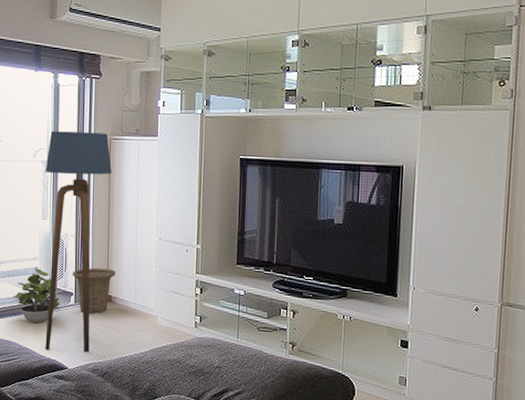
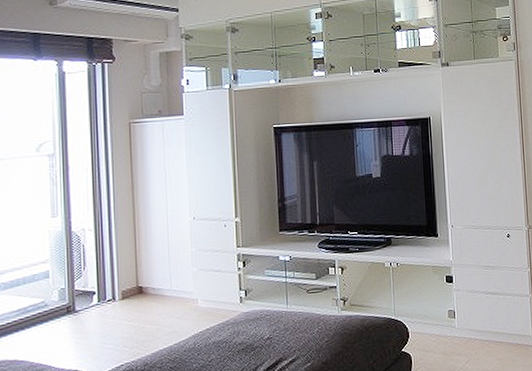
potted plant: present [13,268,60,324] -> none [19,271,80,334]
floor lamp: present [45,131,112,353] -> none [52,117,133,361]
basket: present [73,267,116,314] -> none [94,258,146,311]

